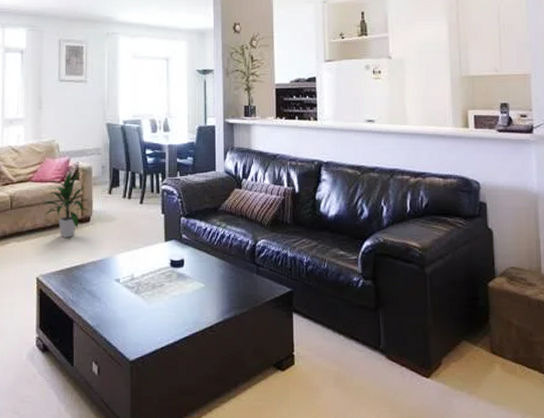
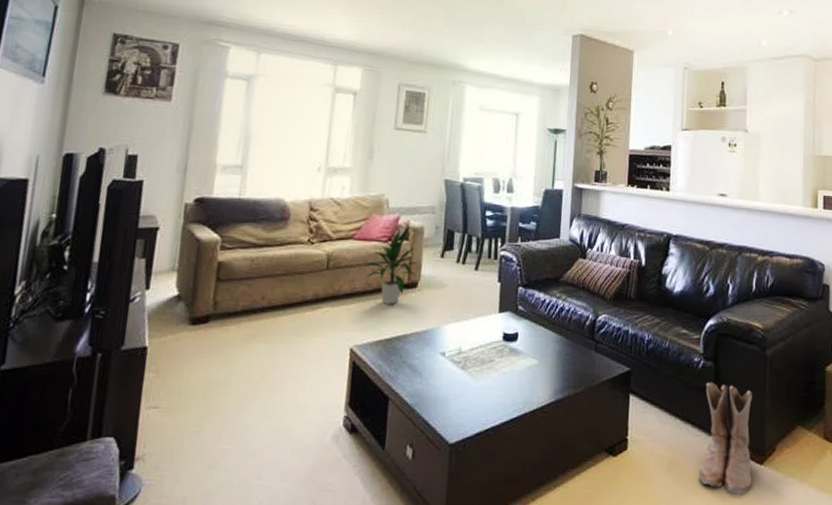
boots: none [366,300,419,408] -> present [699,382,752,496]

